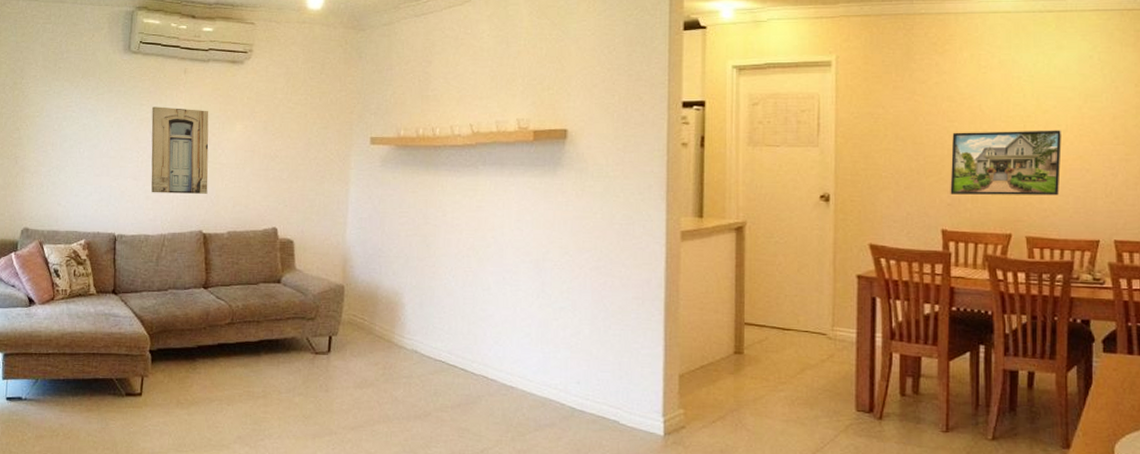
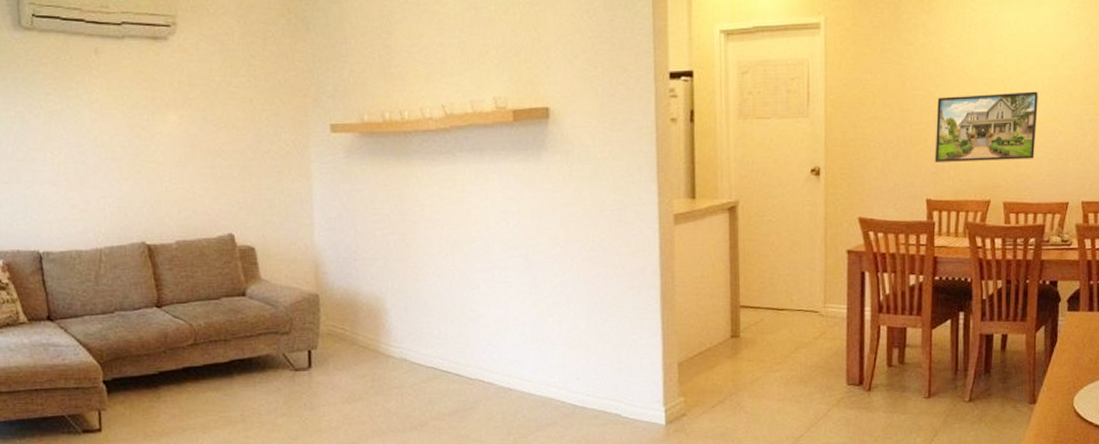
wall art: present [151,106,209,194] -> none [61,95,146,201]

